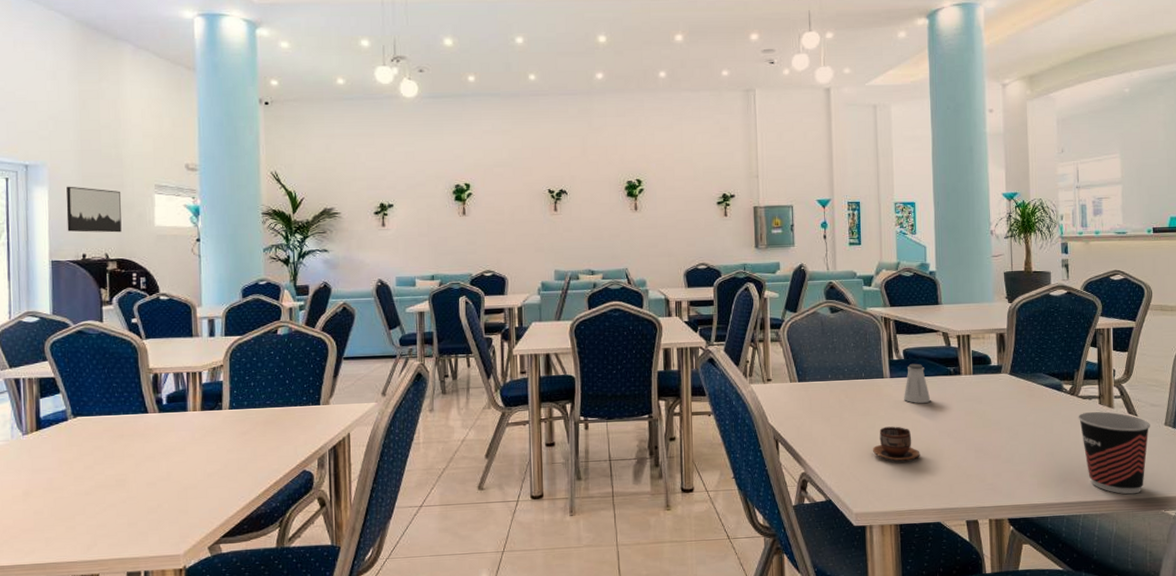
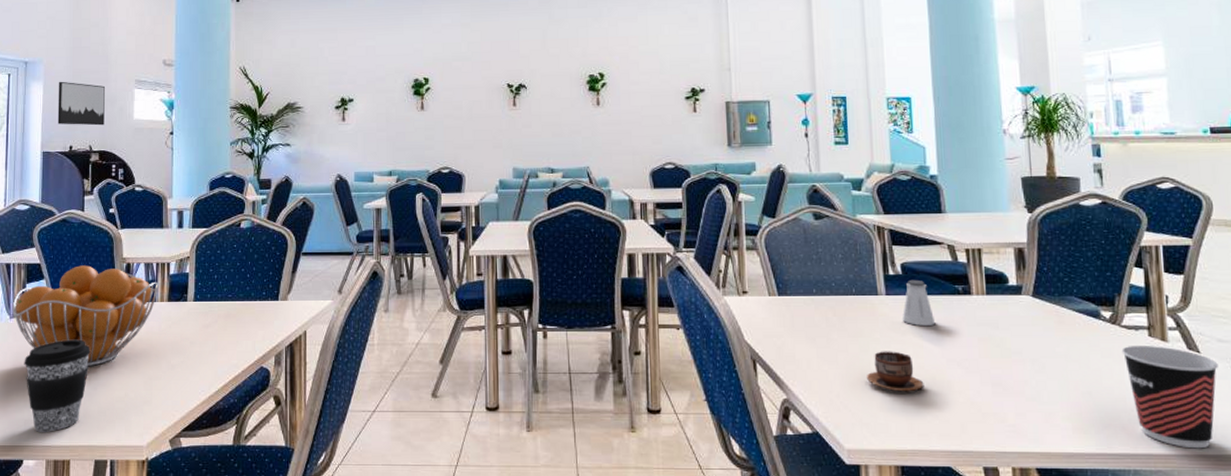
fruit basket: none [24,377,191,480] -> present [12,265,160,367]
coffee cup: none [41,453,117,549] -> present [24,339,91,432]

